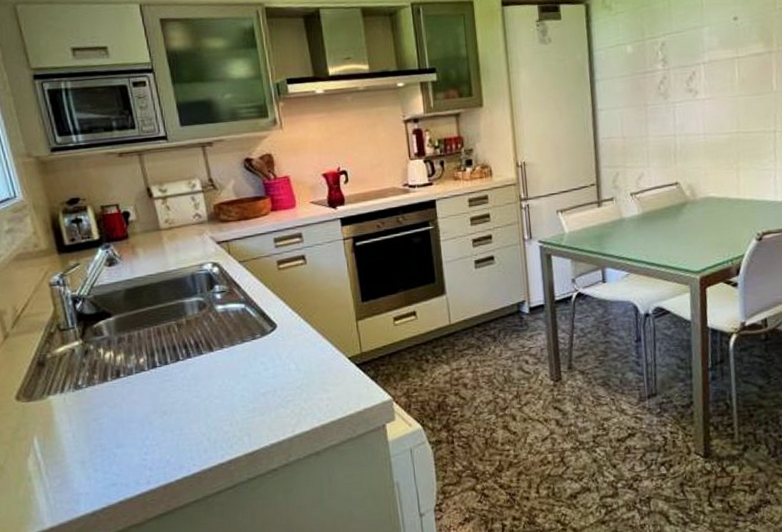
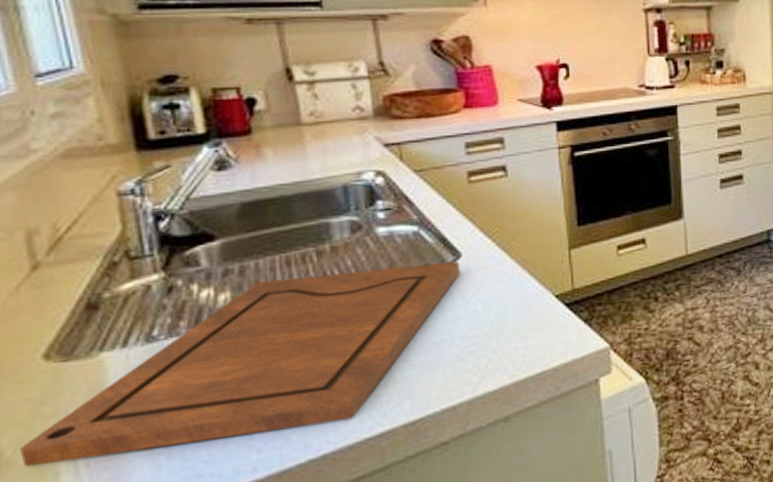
cutting board: none [8,330,277,473] -> present [20,260,460,467]

